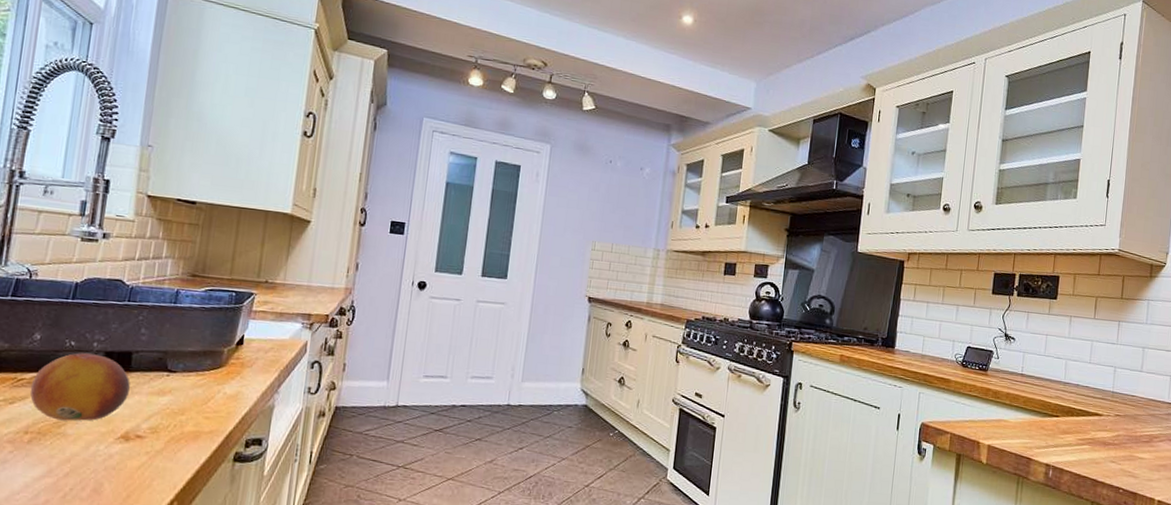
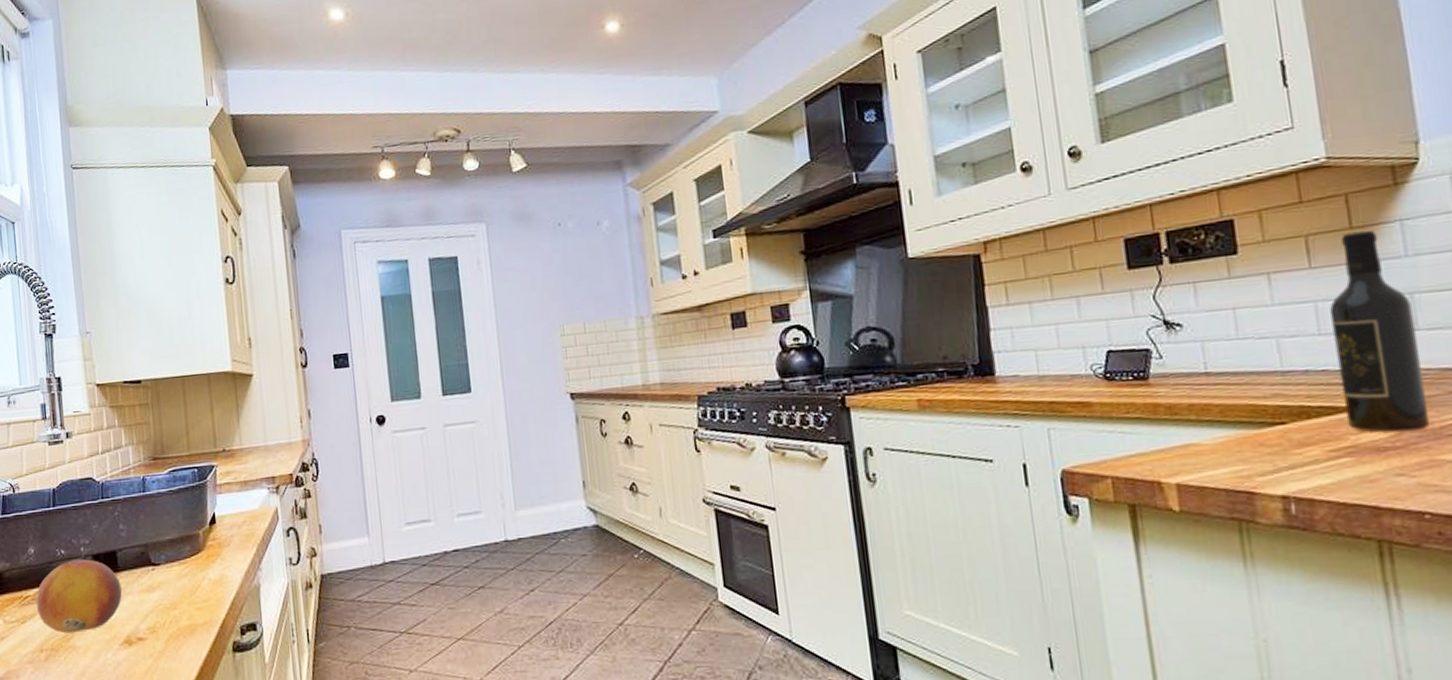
wine bottle: none [1092,301,1142,436] -> present [1330,231,1431,433]

